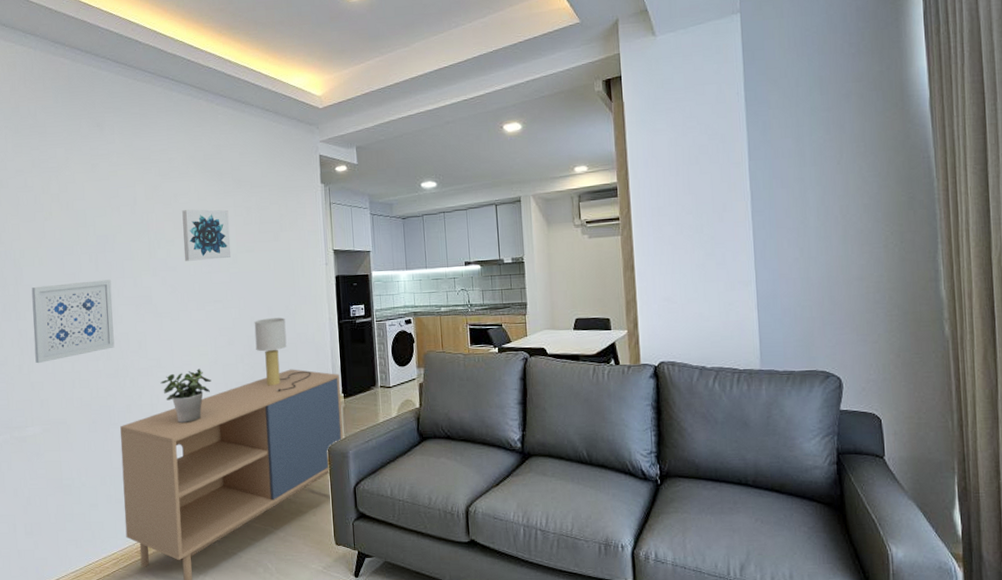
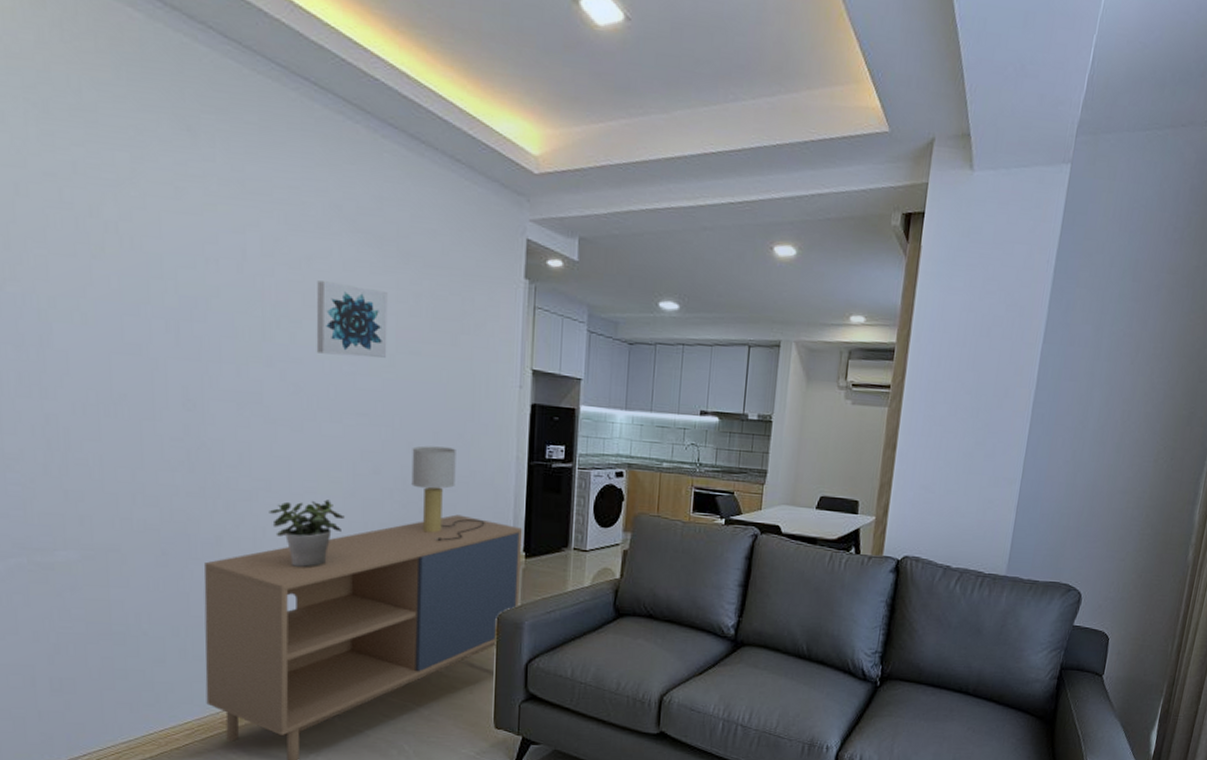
wall art: present [31,280,115,364] -> none [67,354,201,465]

